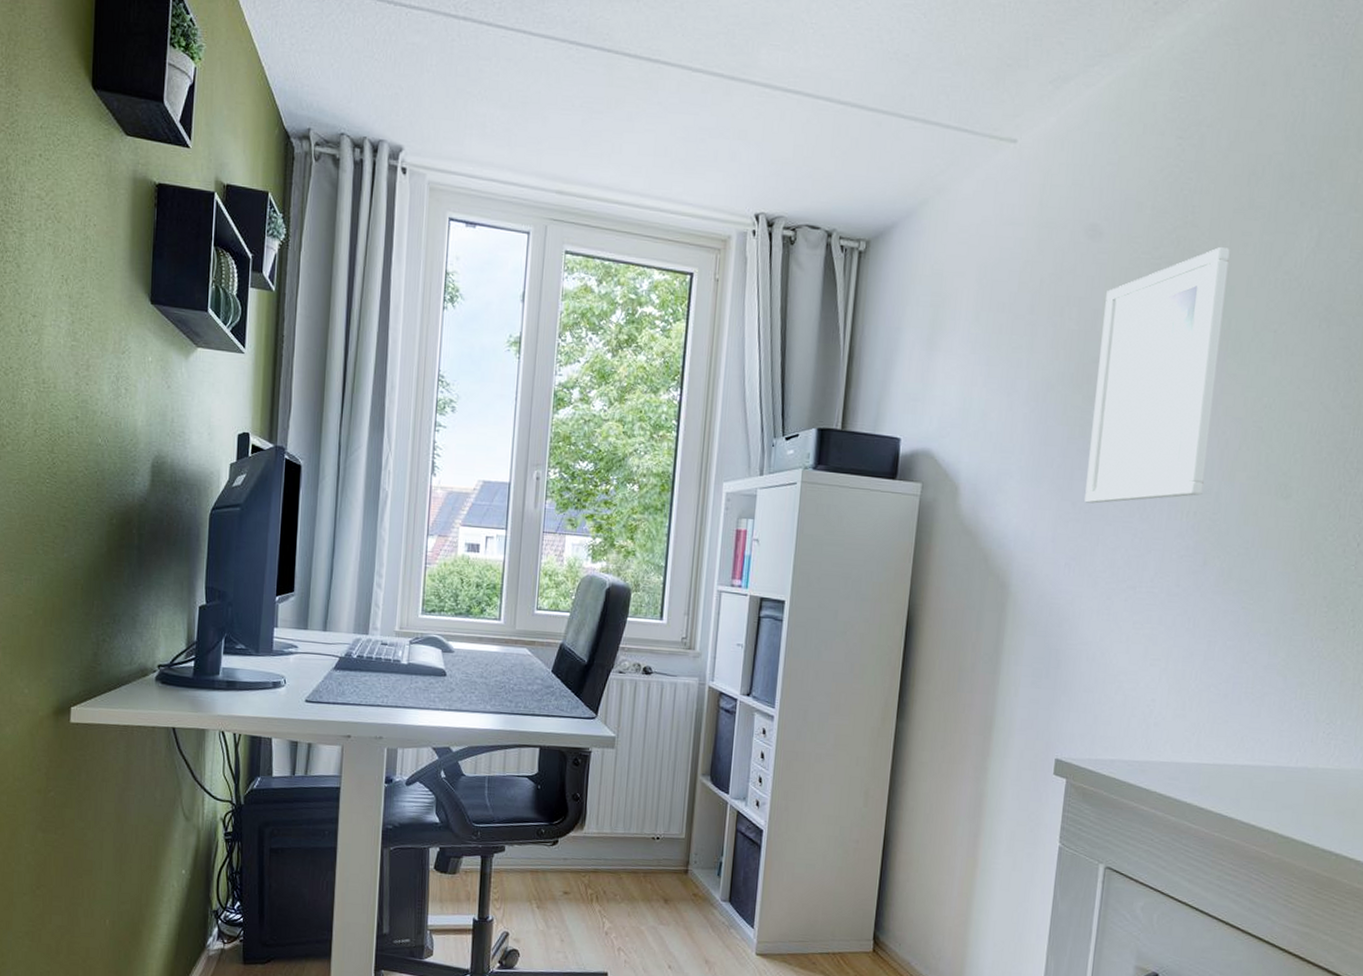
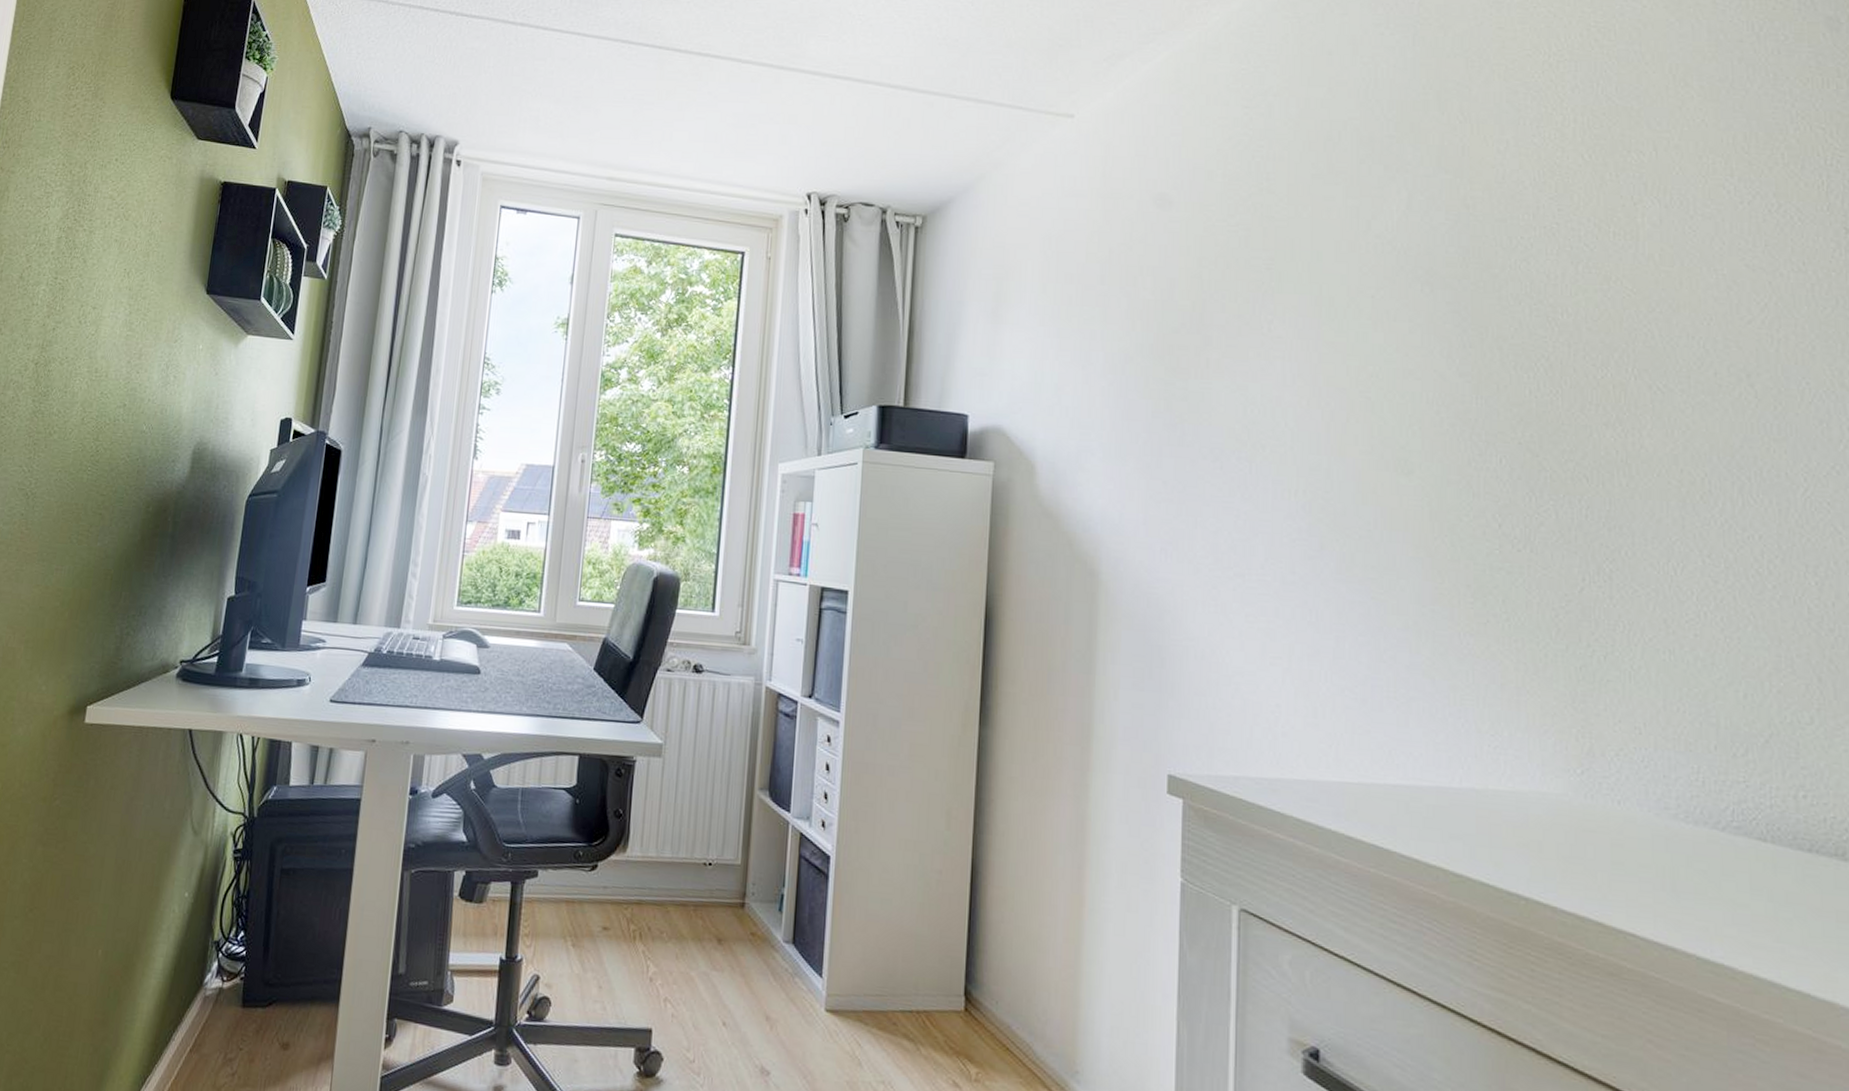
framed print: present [1085,247,1230,504] -> none [1177,213,1312,482]

